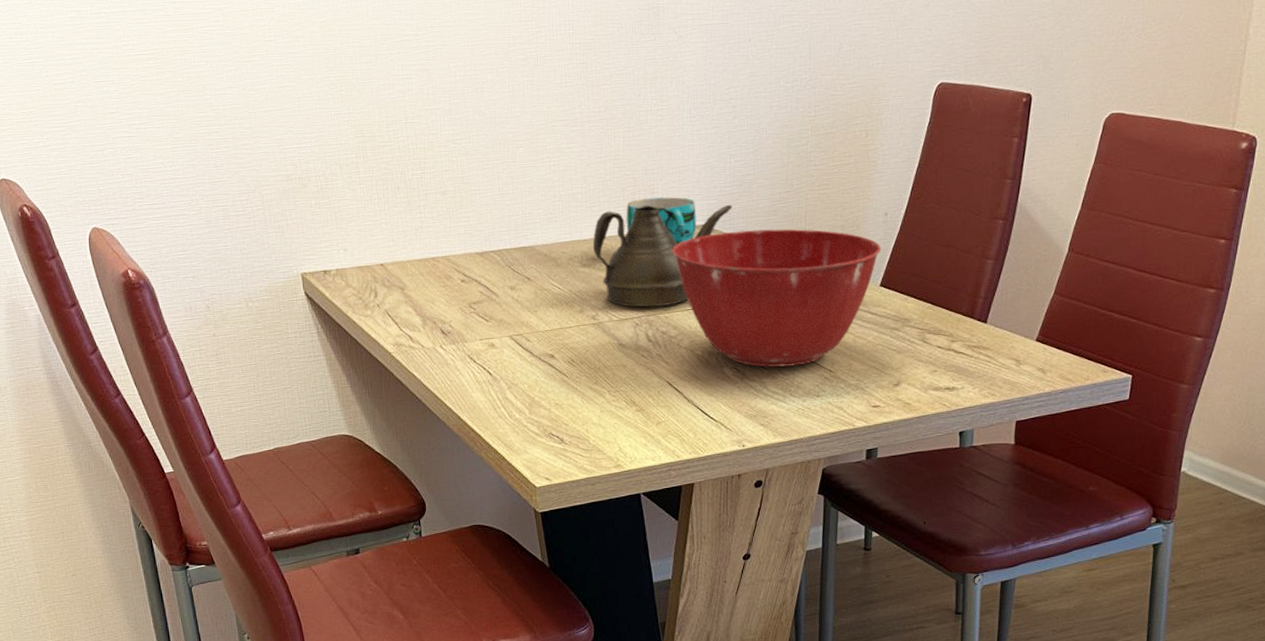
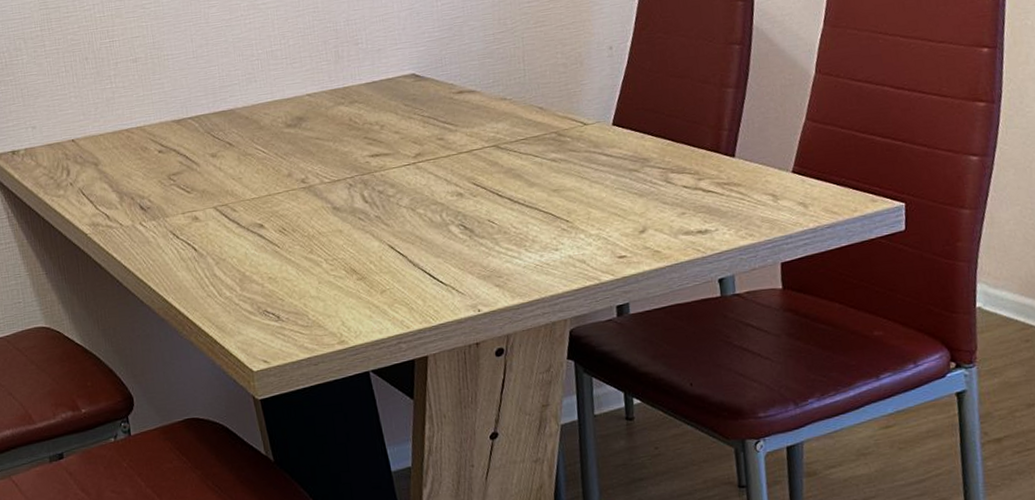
teapot: present [592,204,733,308] -> none [296,50,444,167]
cup: present [626,196,697,245] -> none [330,46,407,97]
mixing bowl: present [672,229,881,367] -> none [382,70,610,222]

